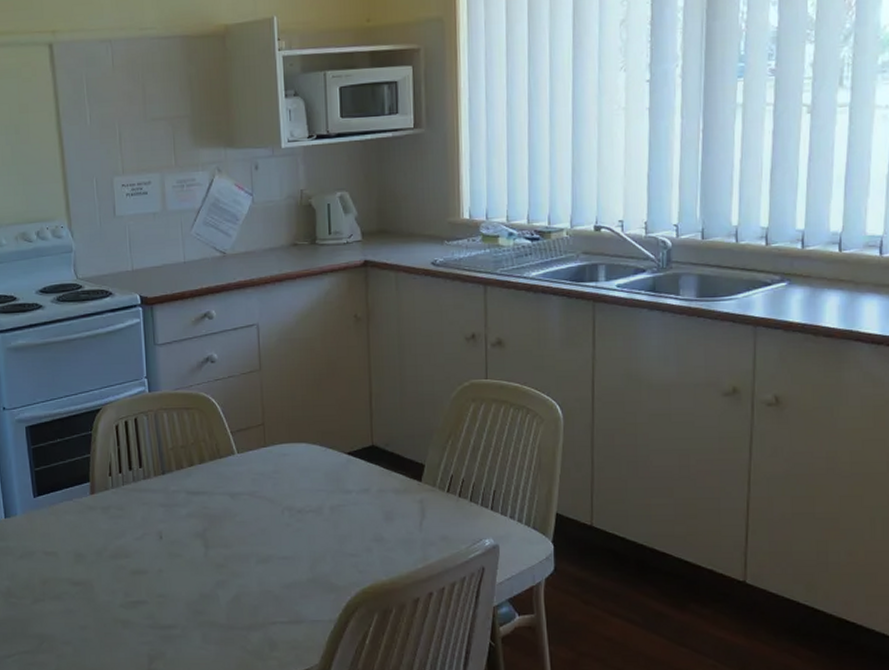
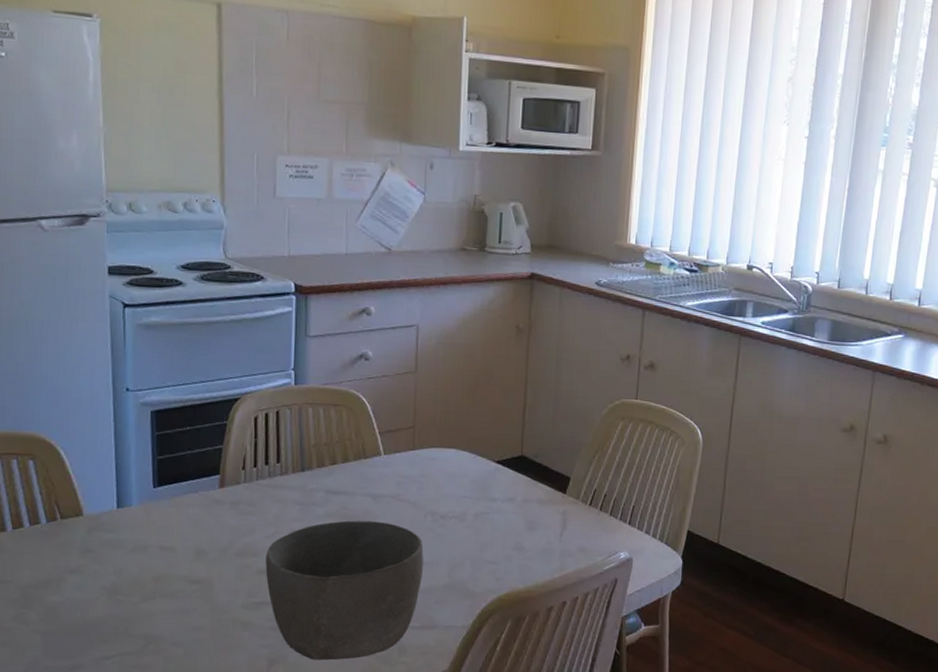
bowl: none [137,519,286,657] -> present [265,520,424,661]

